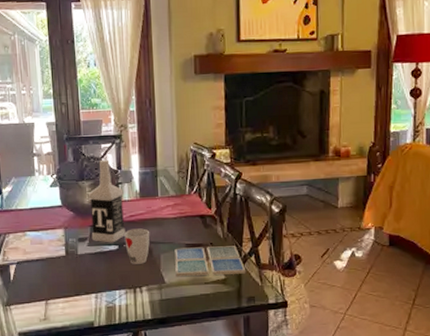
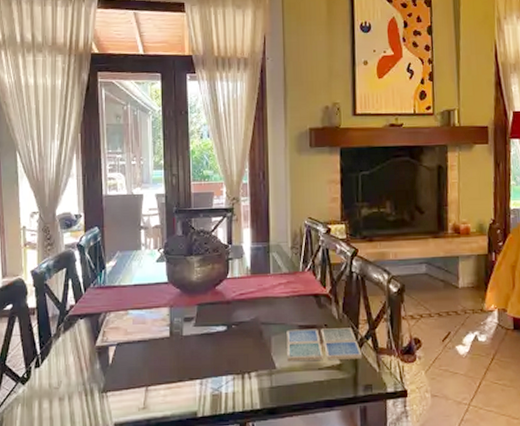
vodka: present [89,159,126,243] -> none [197,233,235,324]
cup: present [124,228,150,264] -> none [233,308,261,347]

